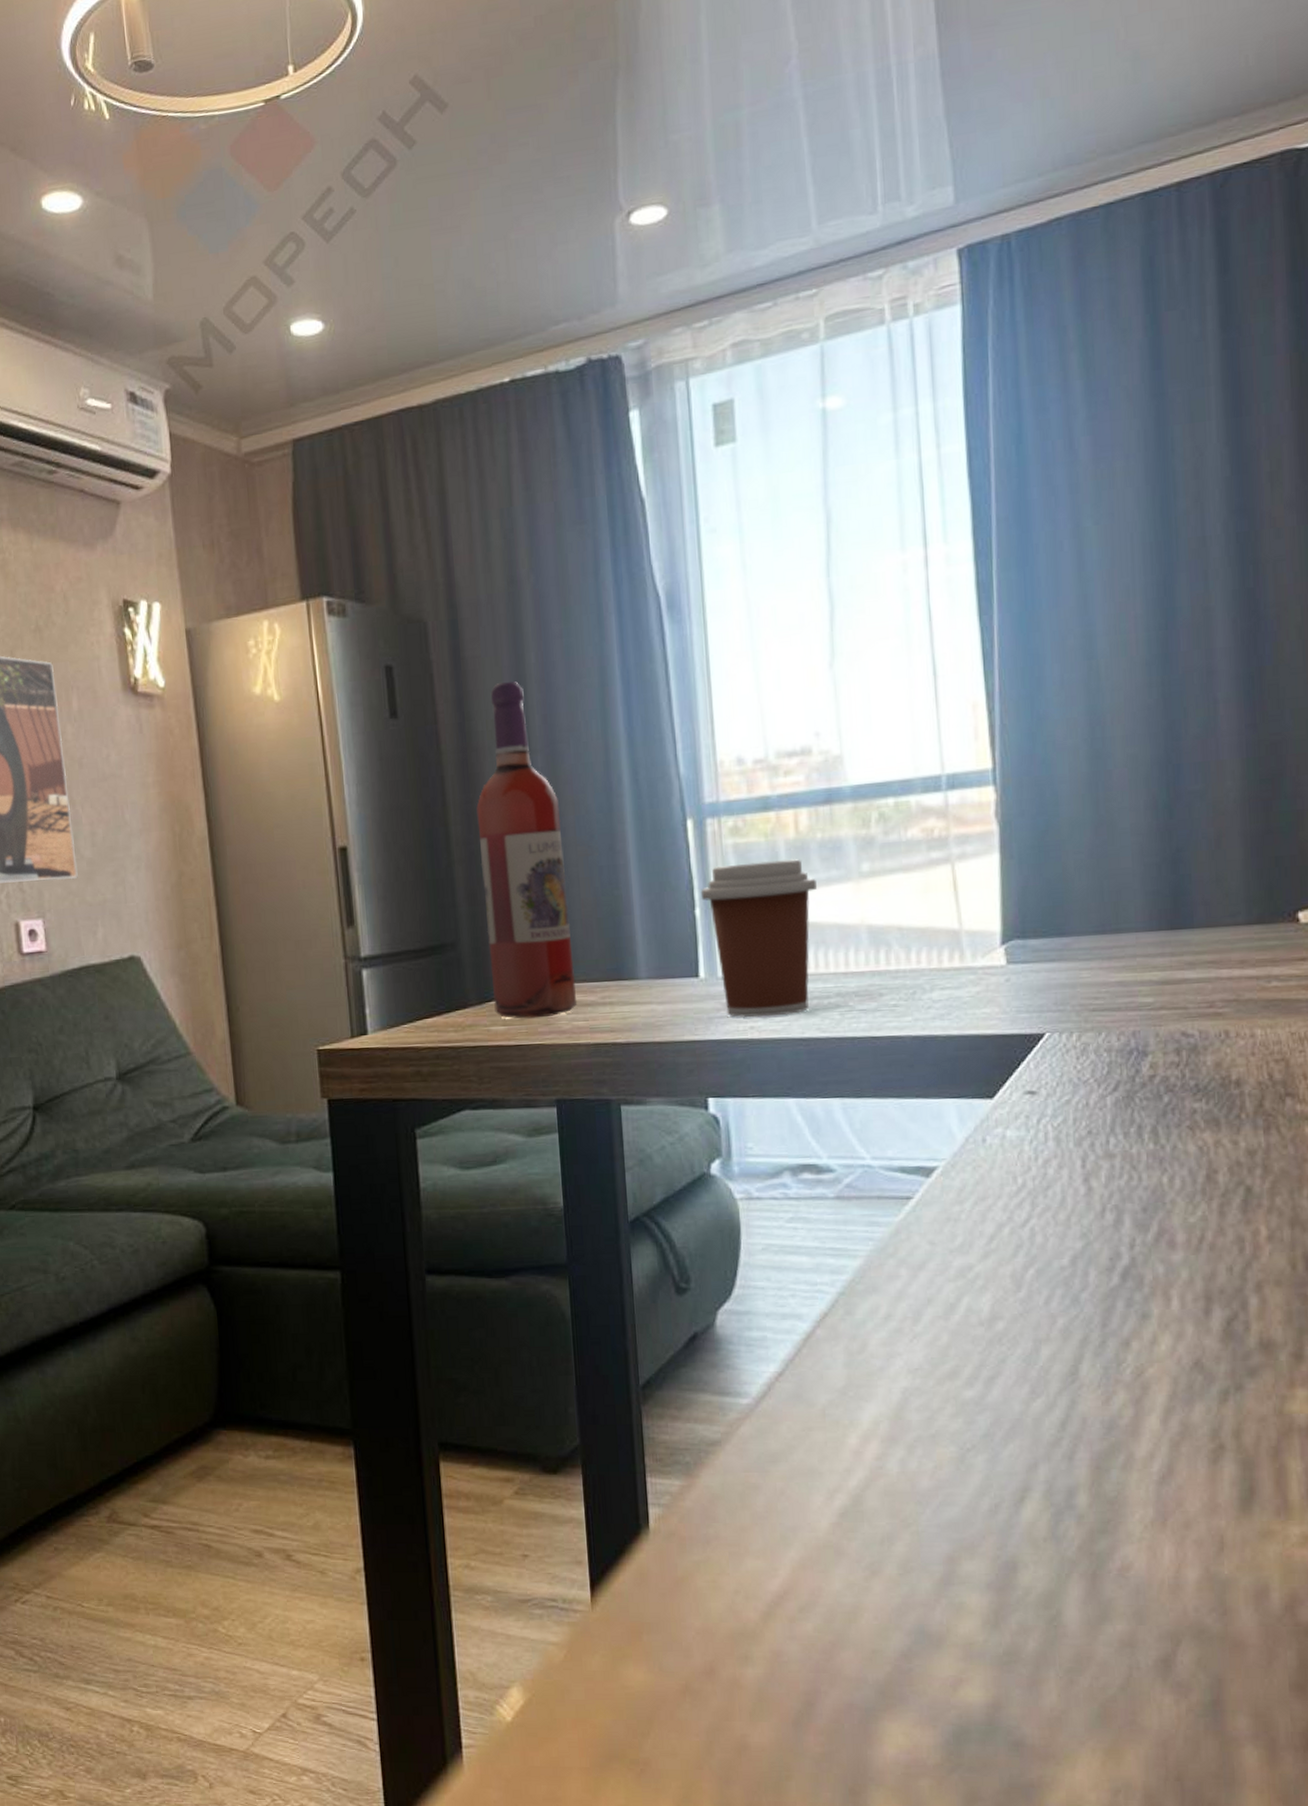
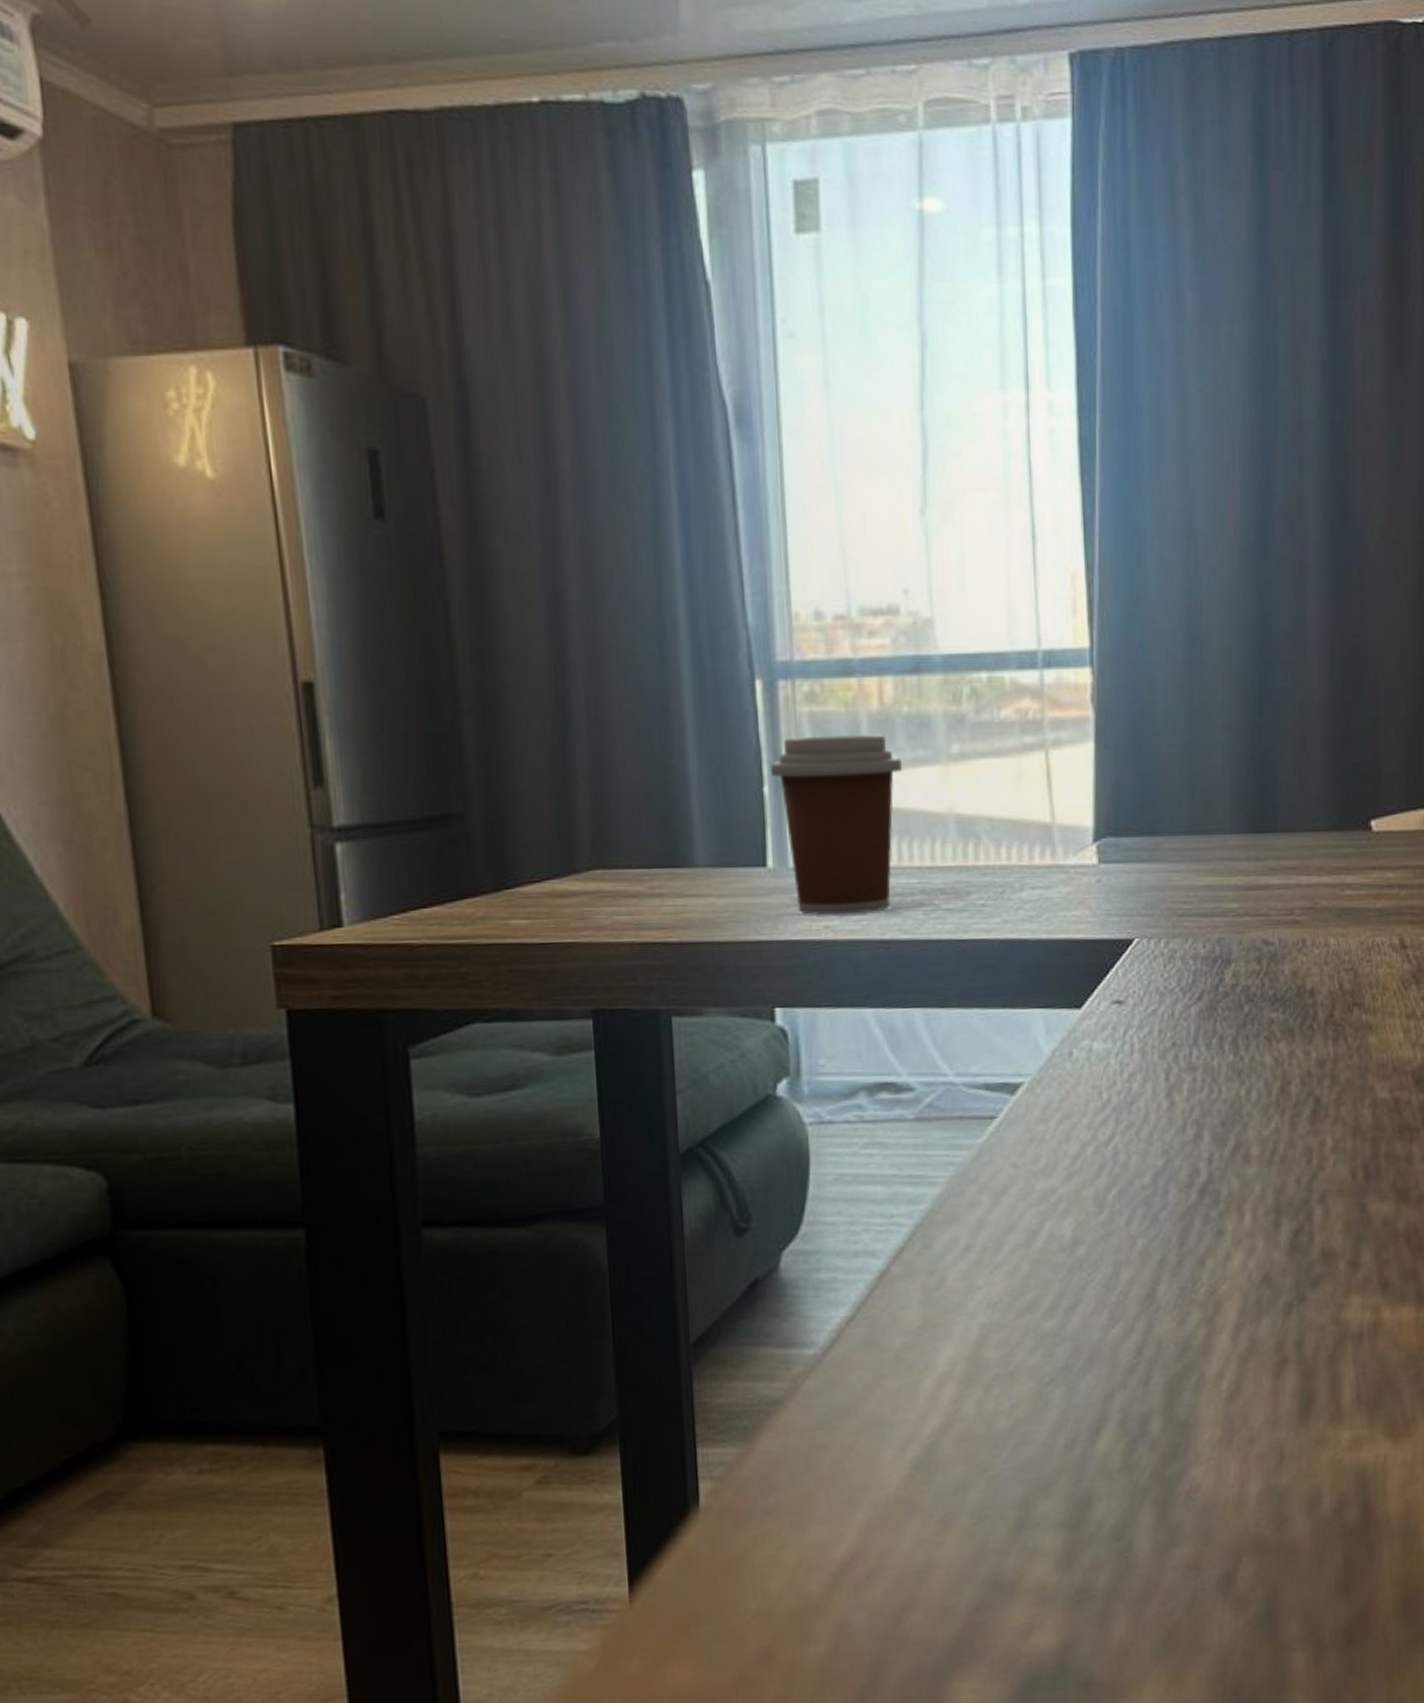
wine bottle: present [476,681,578,1019] -> none [492,489,620,912]

